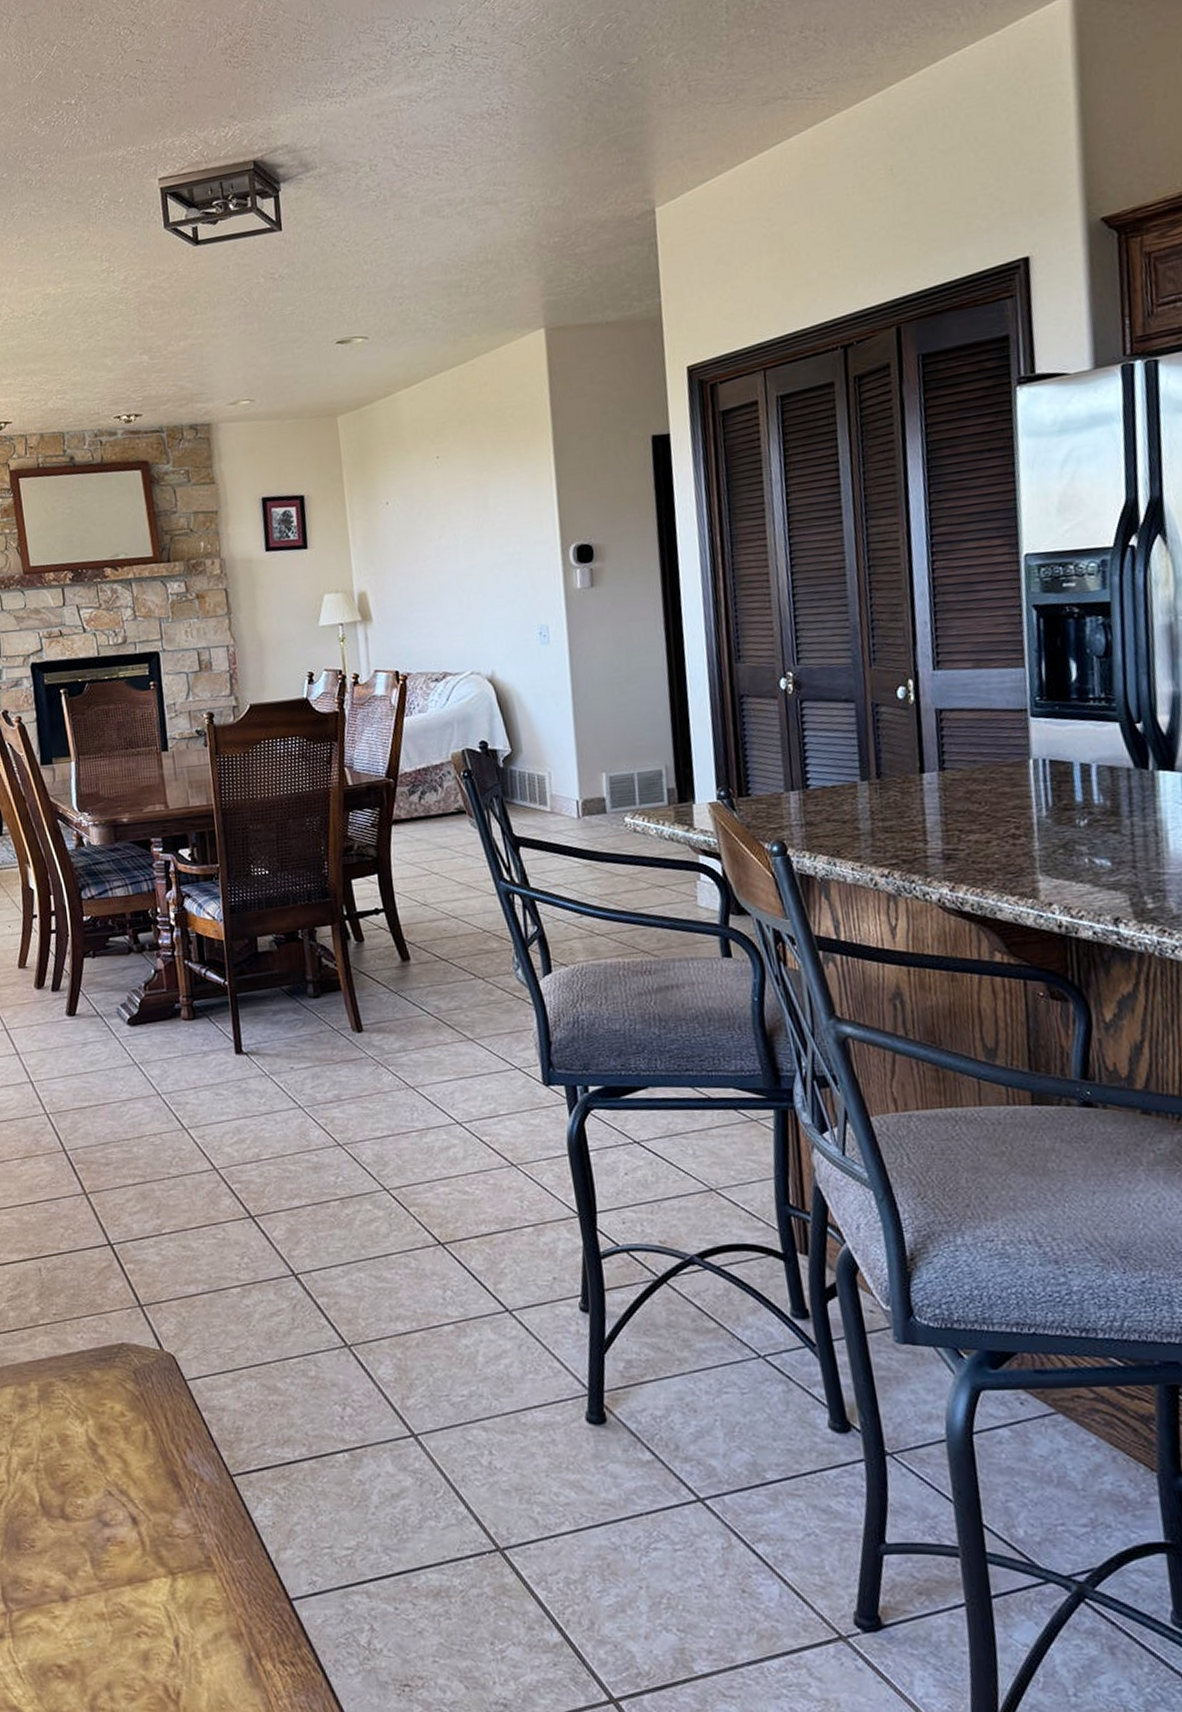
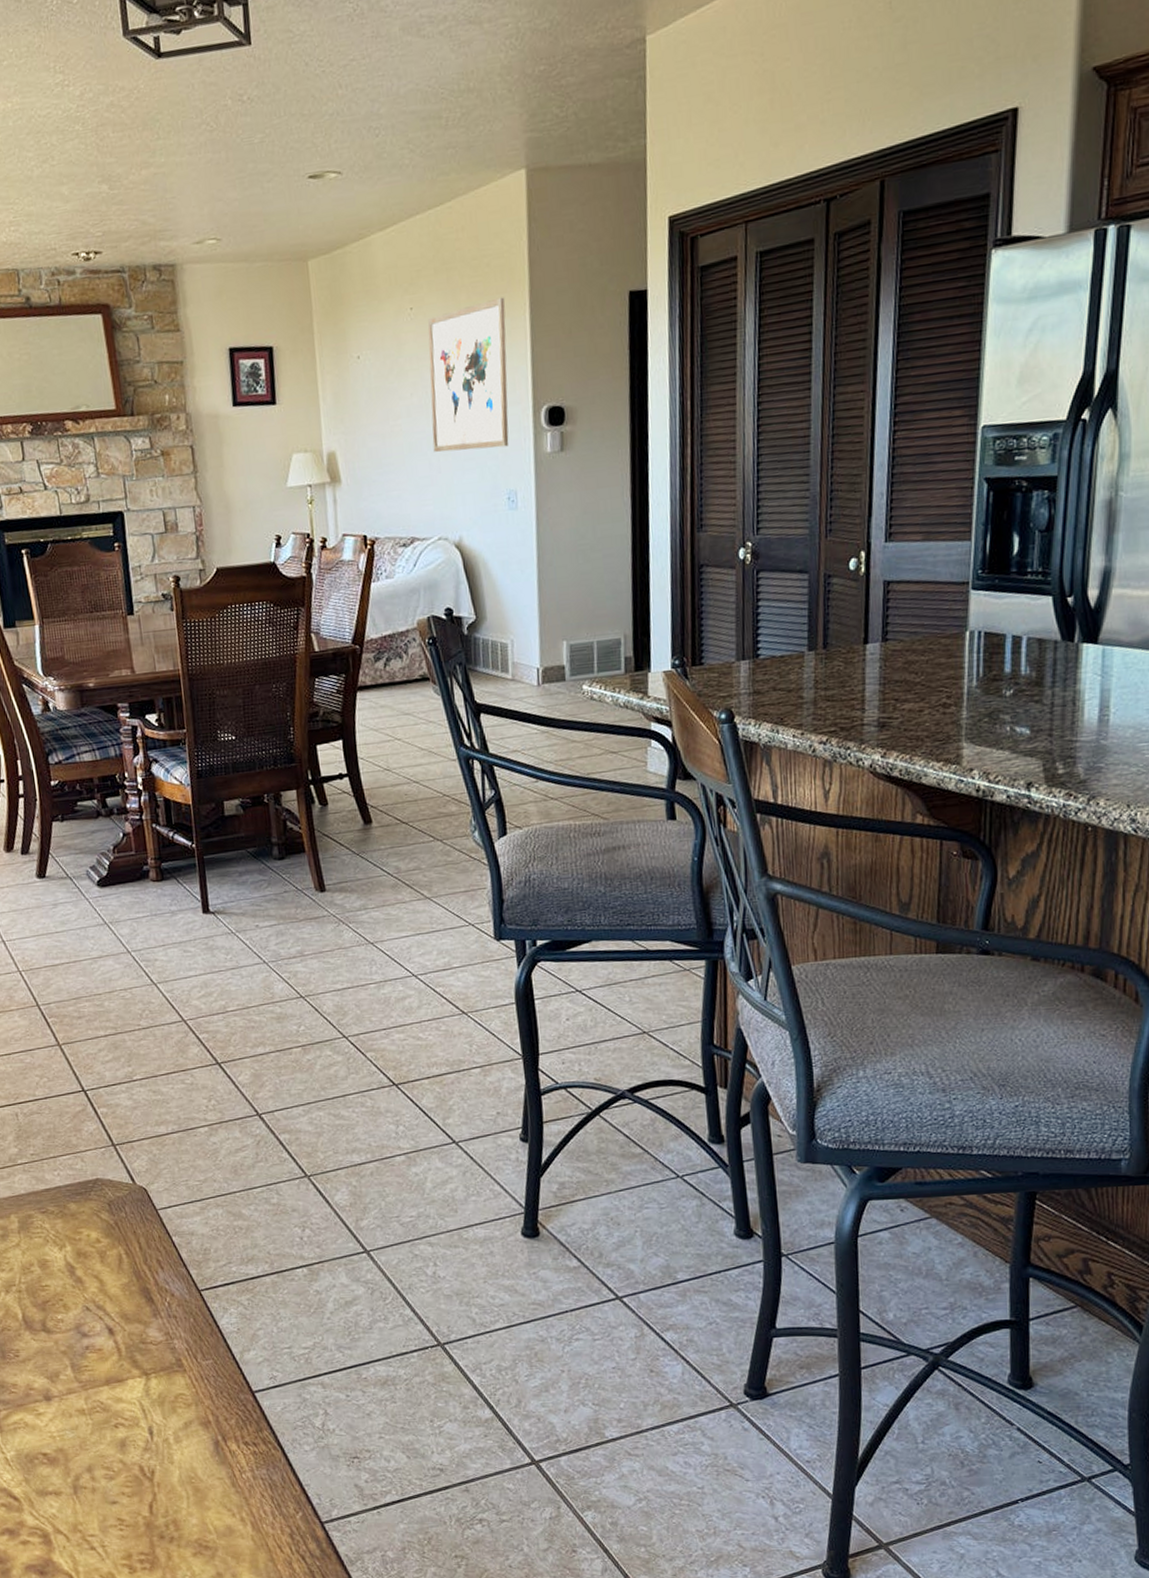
wall art: none [454,444,539,590] -> present [428,297,509,452]

